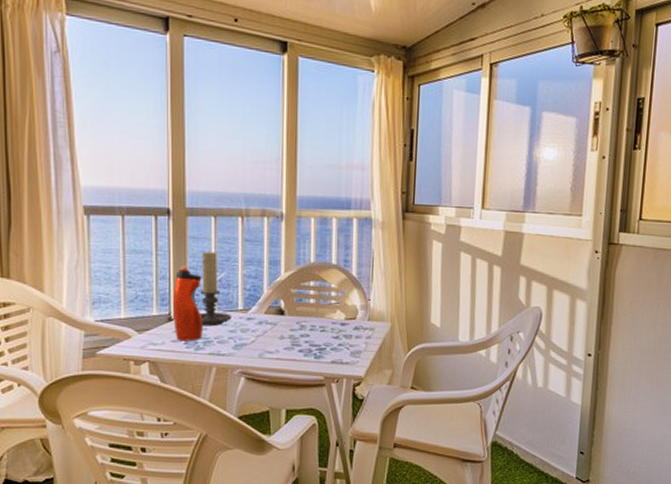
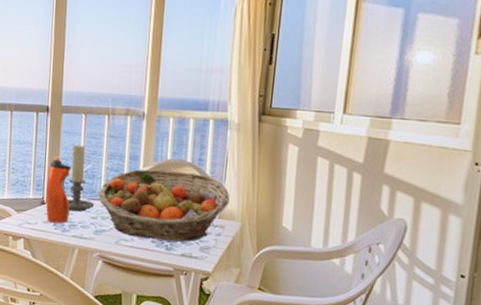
fruit basket: none [236,274,378,349] -> present [98,169,230,243]

